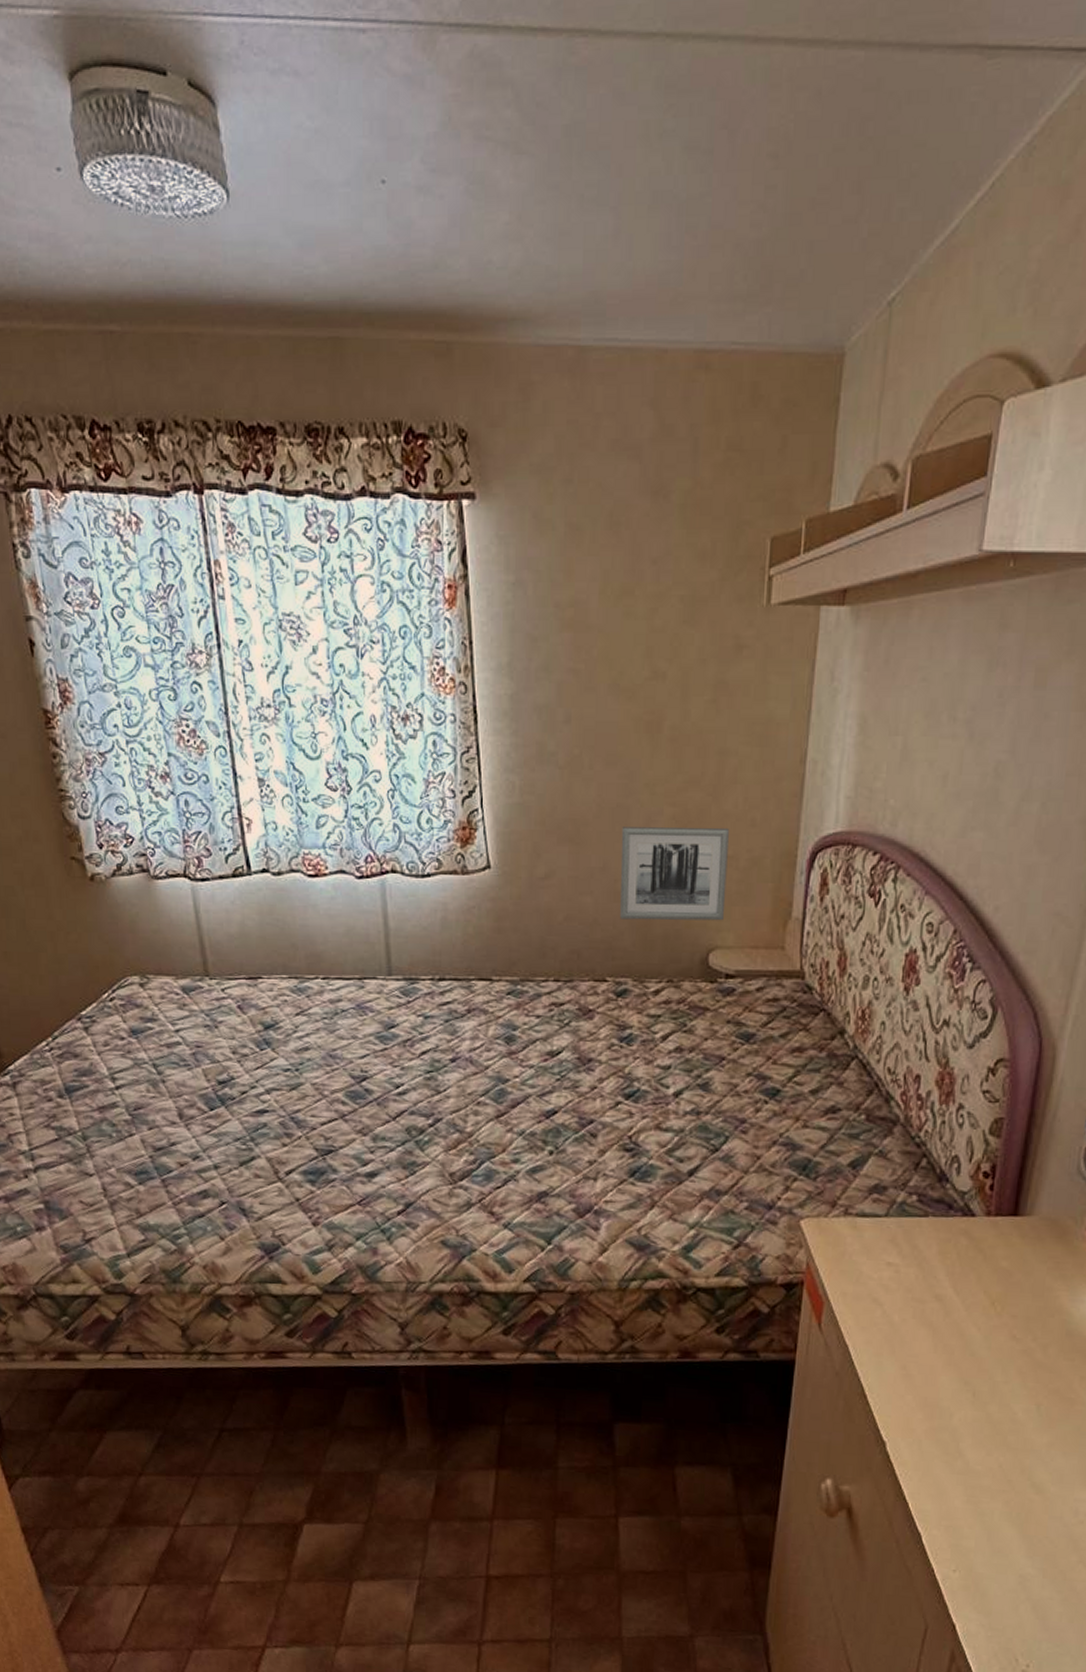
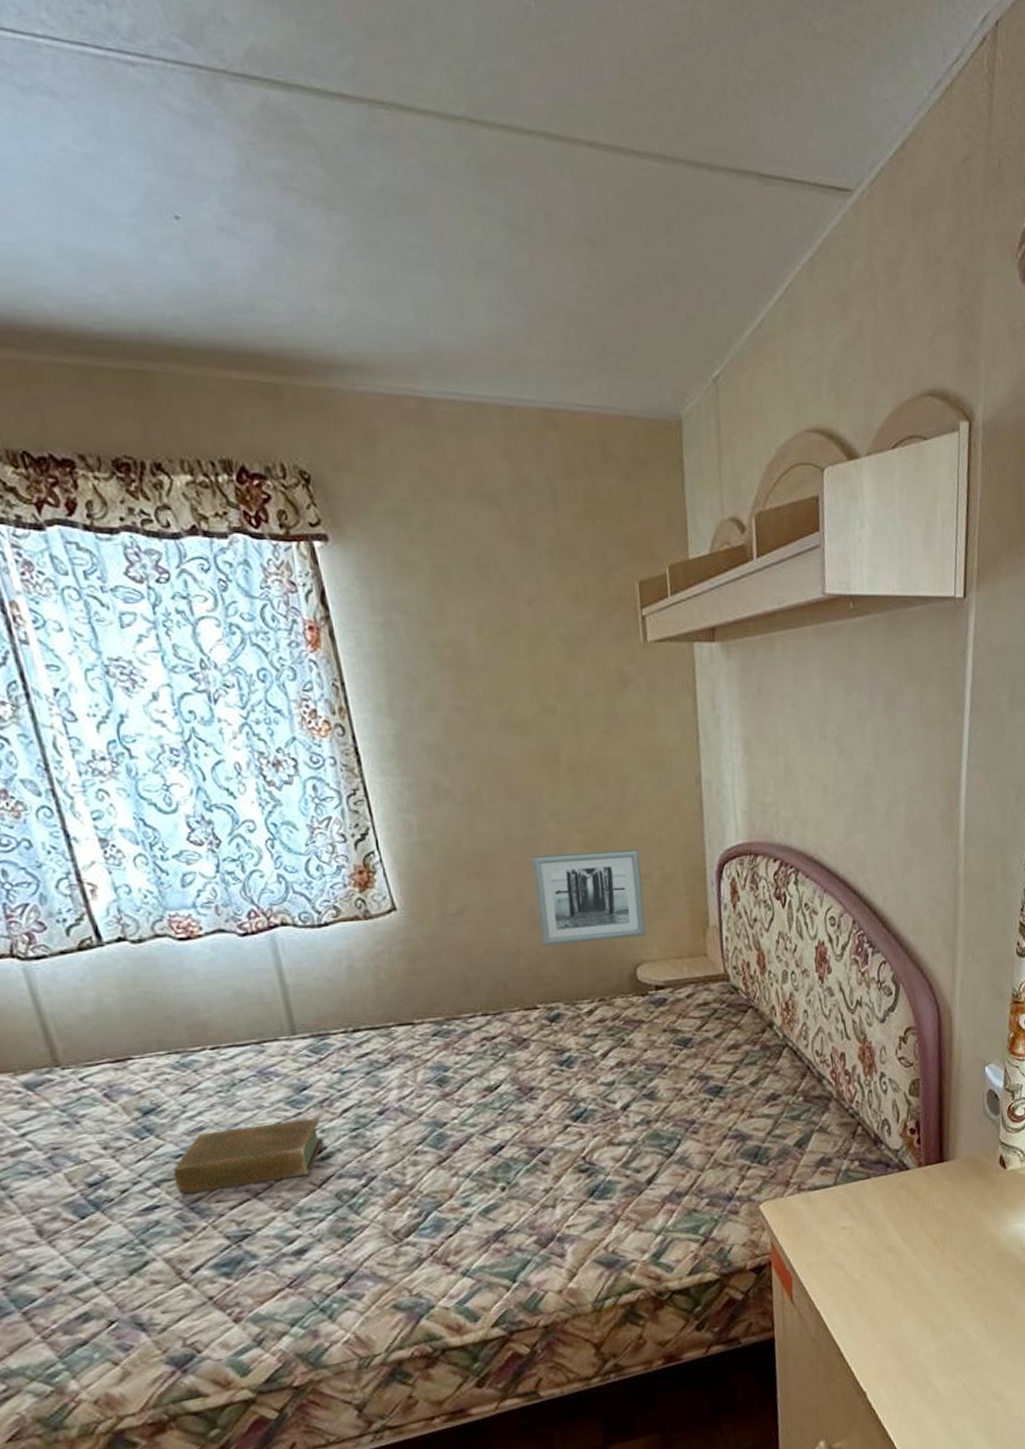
book: none [281,1053,402,1107] -> present [173,1118,324,1195]

